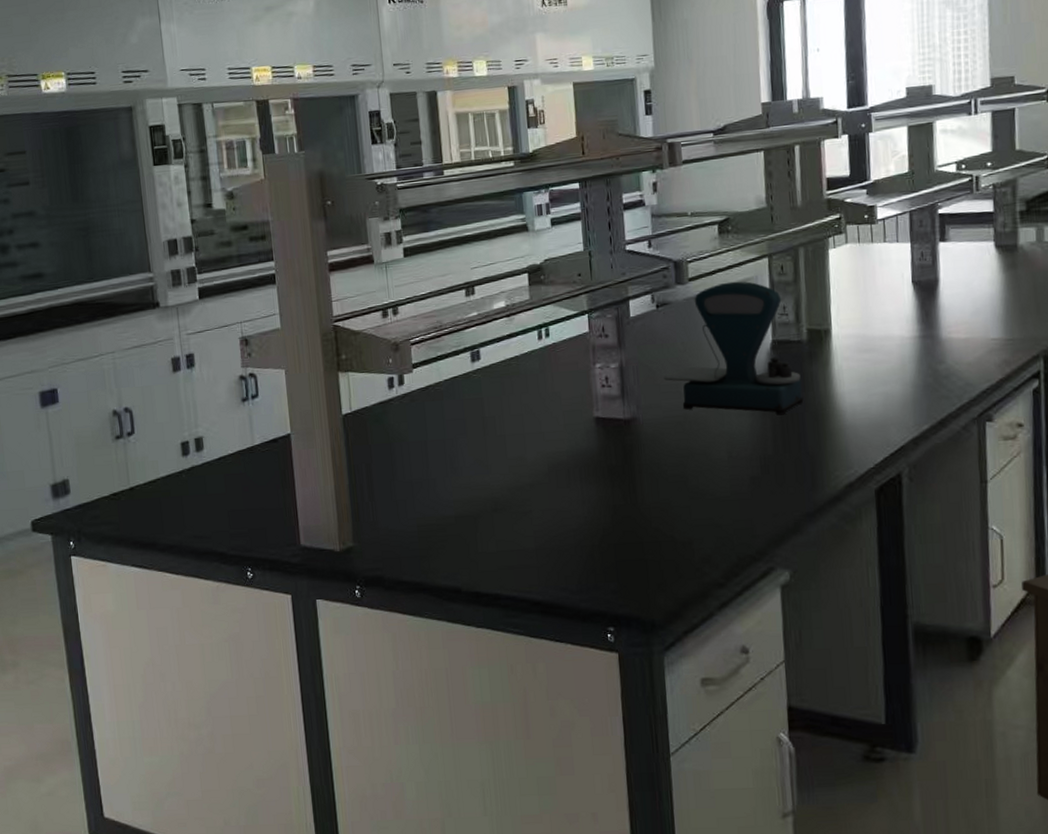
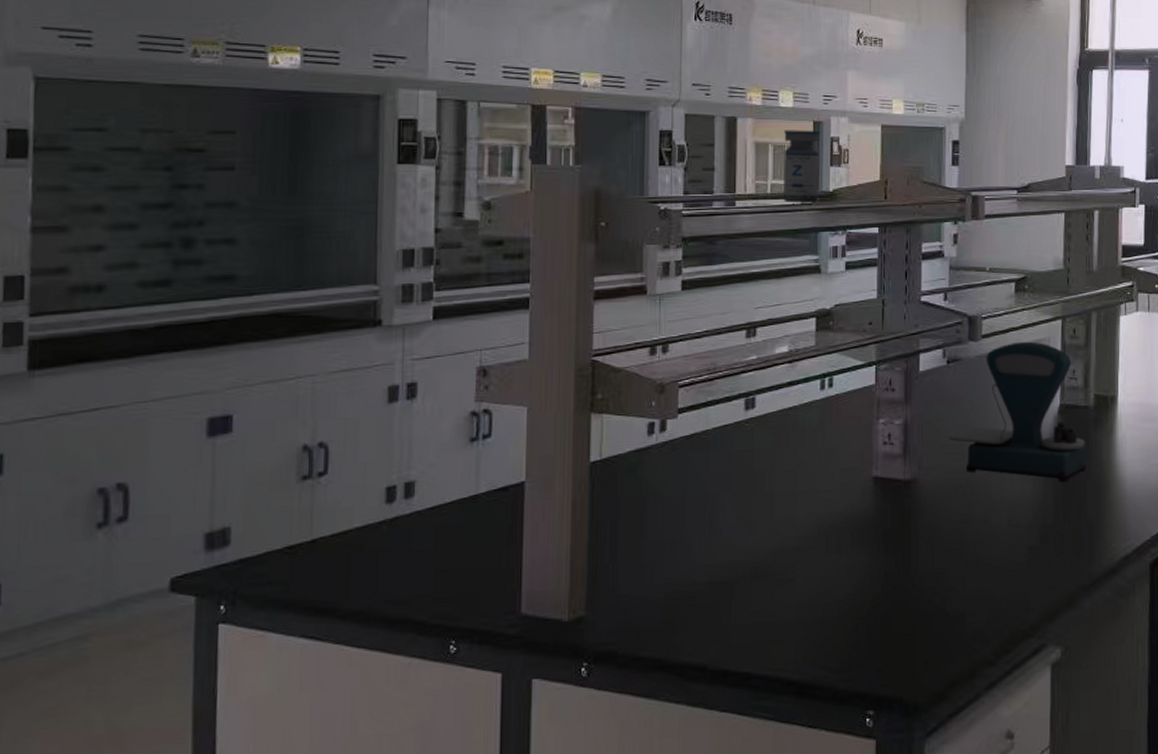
medicine bottle: none [481,95,520,168] -> present [784,130,821,203]

